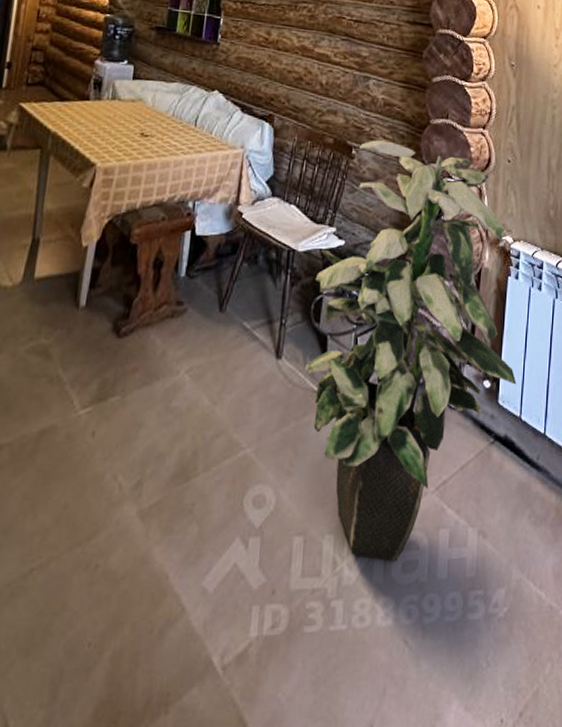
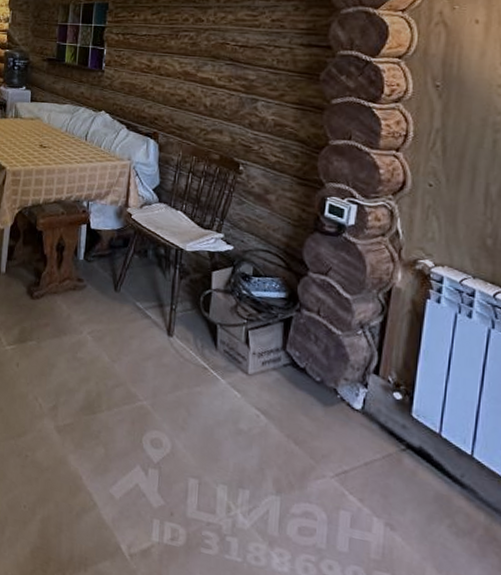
indoor plant: present [304,139,517,562] -> none [195,157,436,524]

